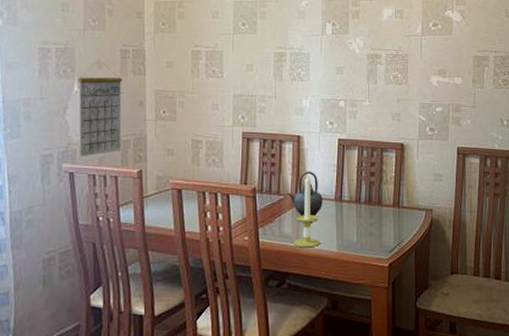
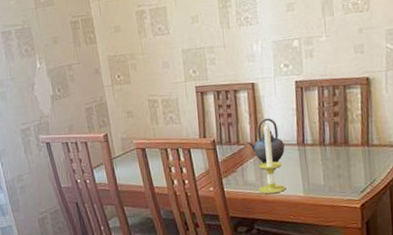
calendar: present [78,60,123,157] -> none [38,35,86,128]

